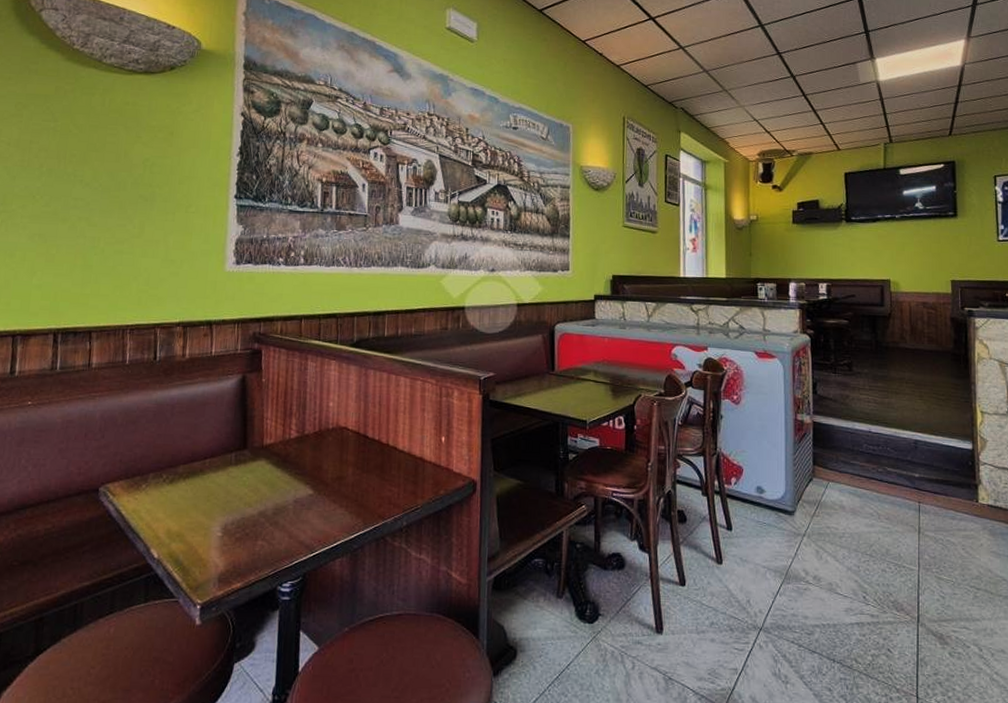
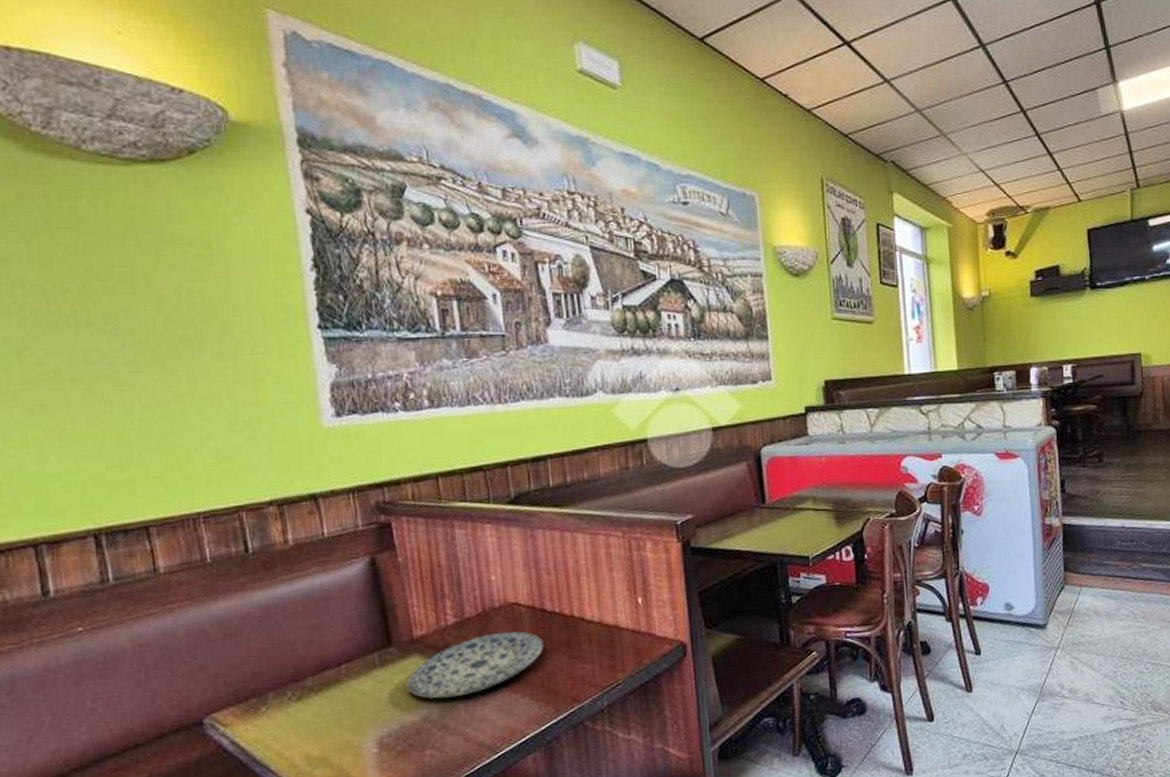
plate: none [251,450,362,499] -> present [406,631,544,699]

